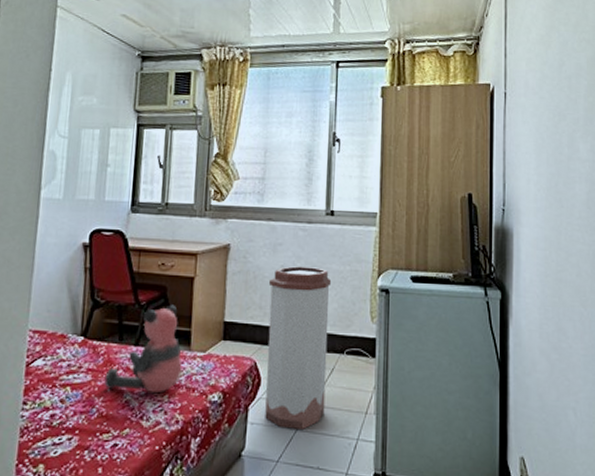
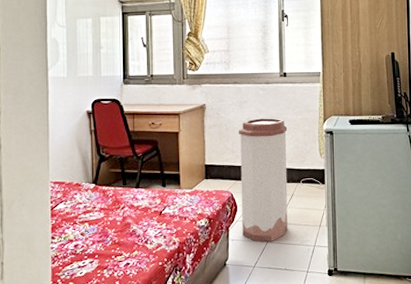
bear: present [104,304,182,392] -> none [114,154,175,222]

